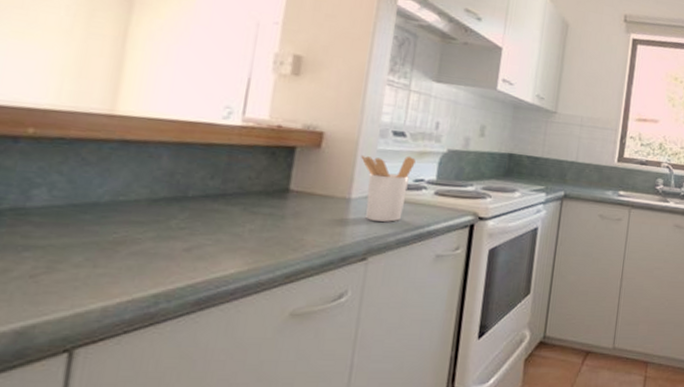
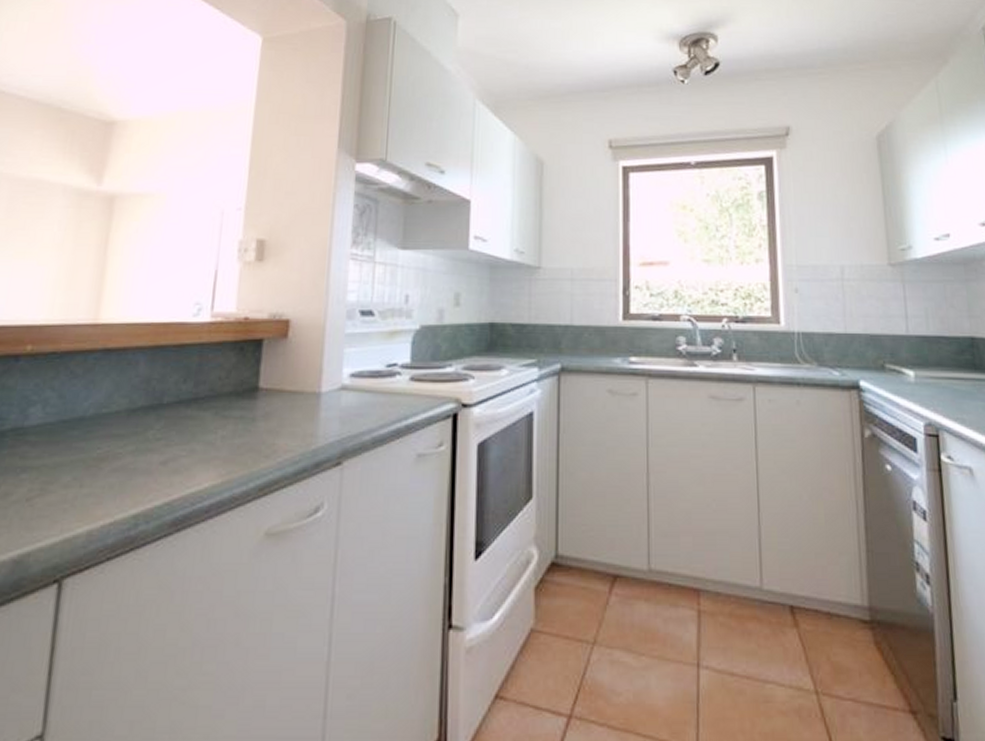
utensil holder: present [361,154,416,222] -> none [329,337,386,417]

